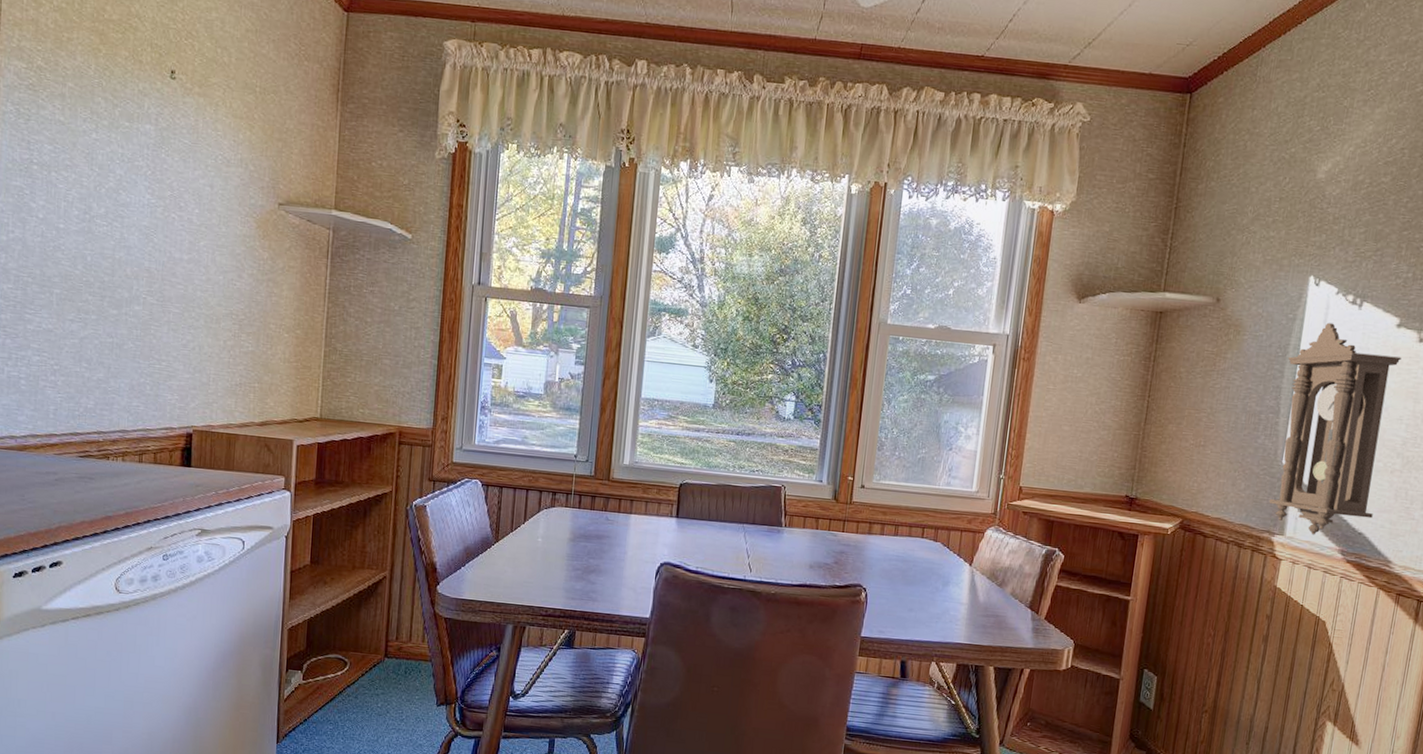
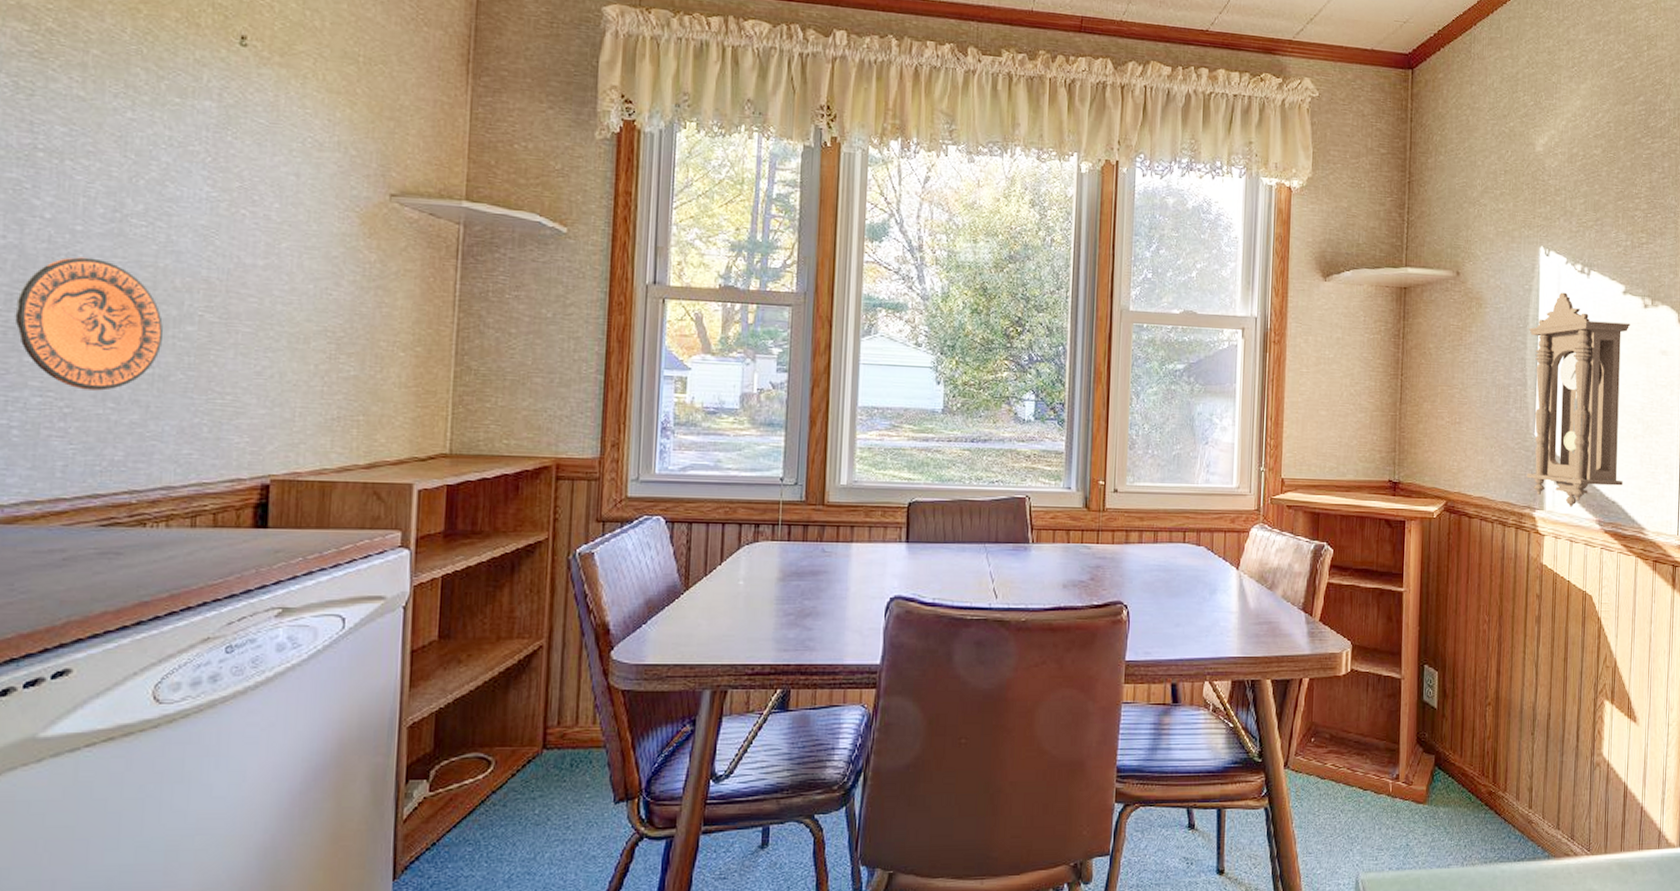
decorative plate: none [21,249,119,354] -> present [14,257,163,391]

